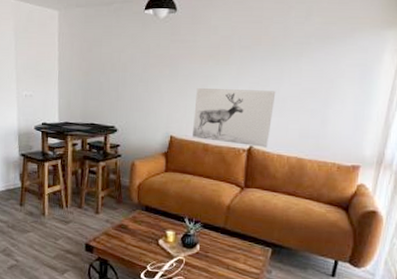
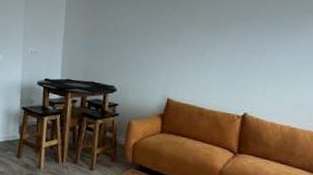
wall art: present [193,88,276,148] -> none [189,54,272,115]

